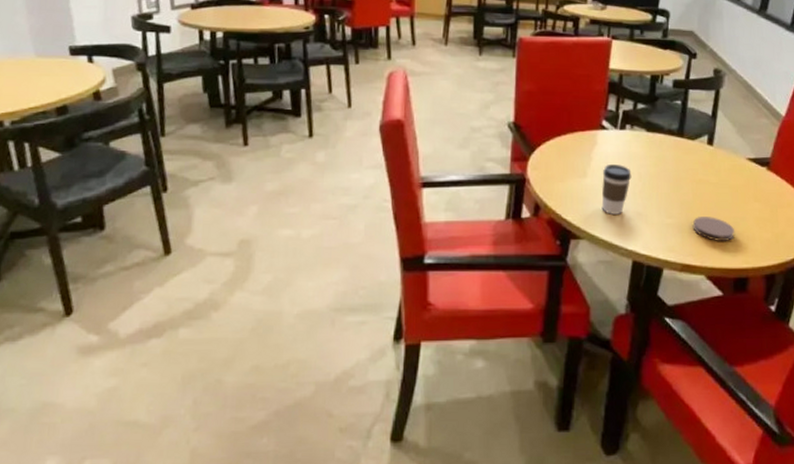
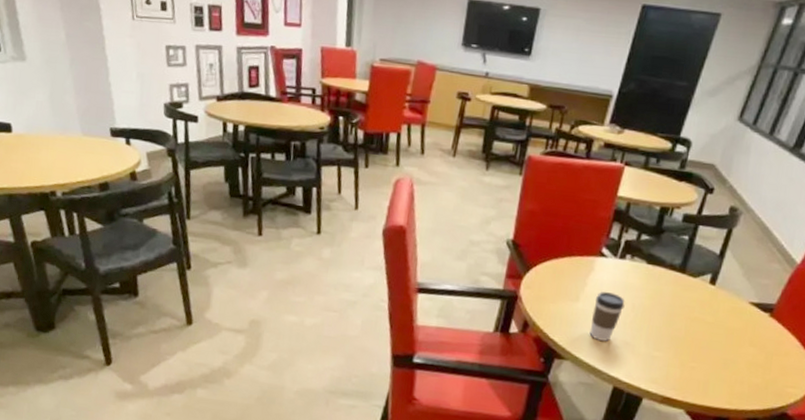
coaster: present [692,217,734,241] -> none [679,353,723,381]

